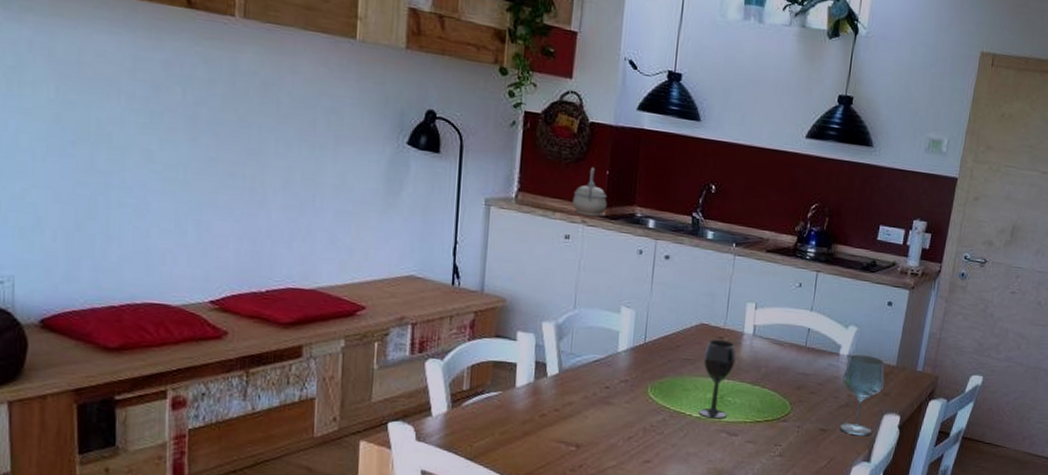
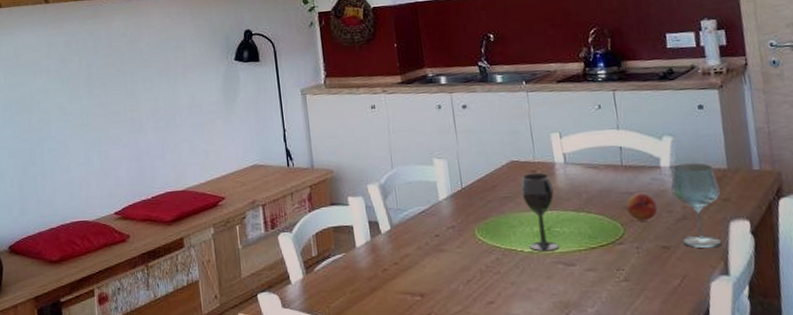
kettle: present [572,166,608,217] -> none [370,42,401,86]
fruit: none [799,376,827,403] -> present [626,193,658,222]

